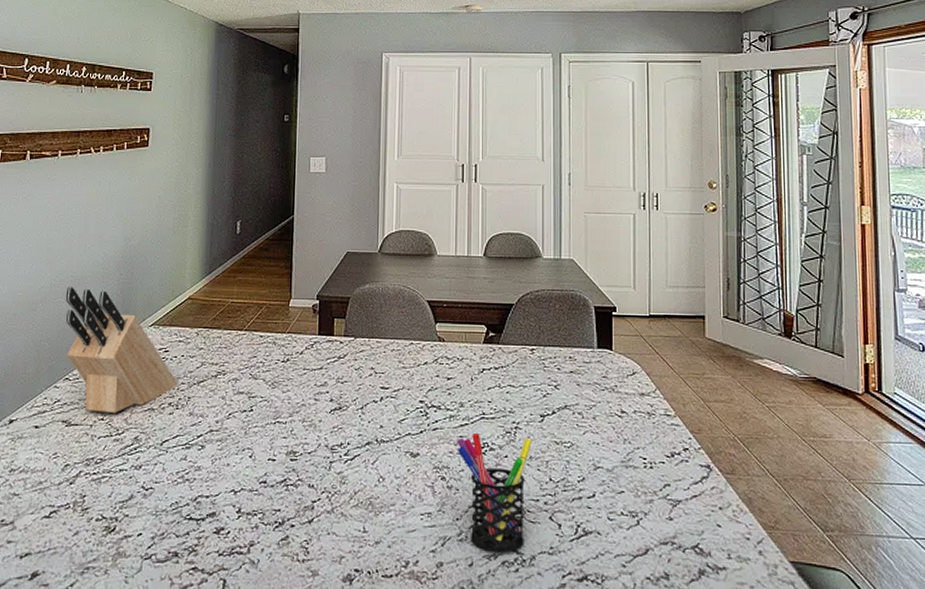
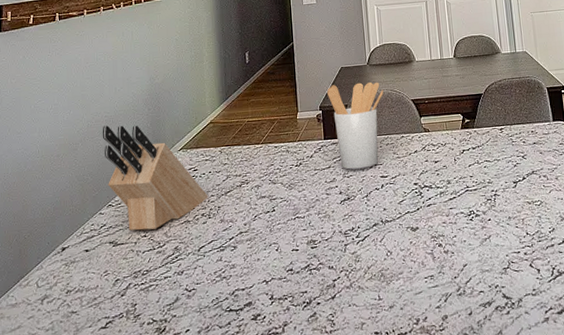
utensil holder: none [328,272,395,375] -> present [327,82,384,170]
pen holder: present [456,432,532,553] -> none [448,202,512,301]

